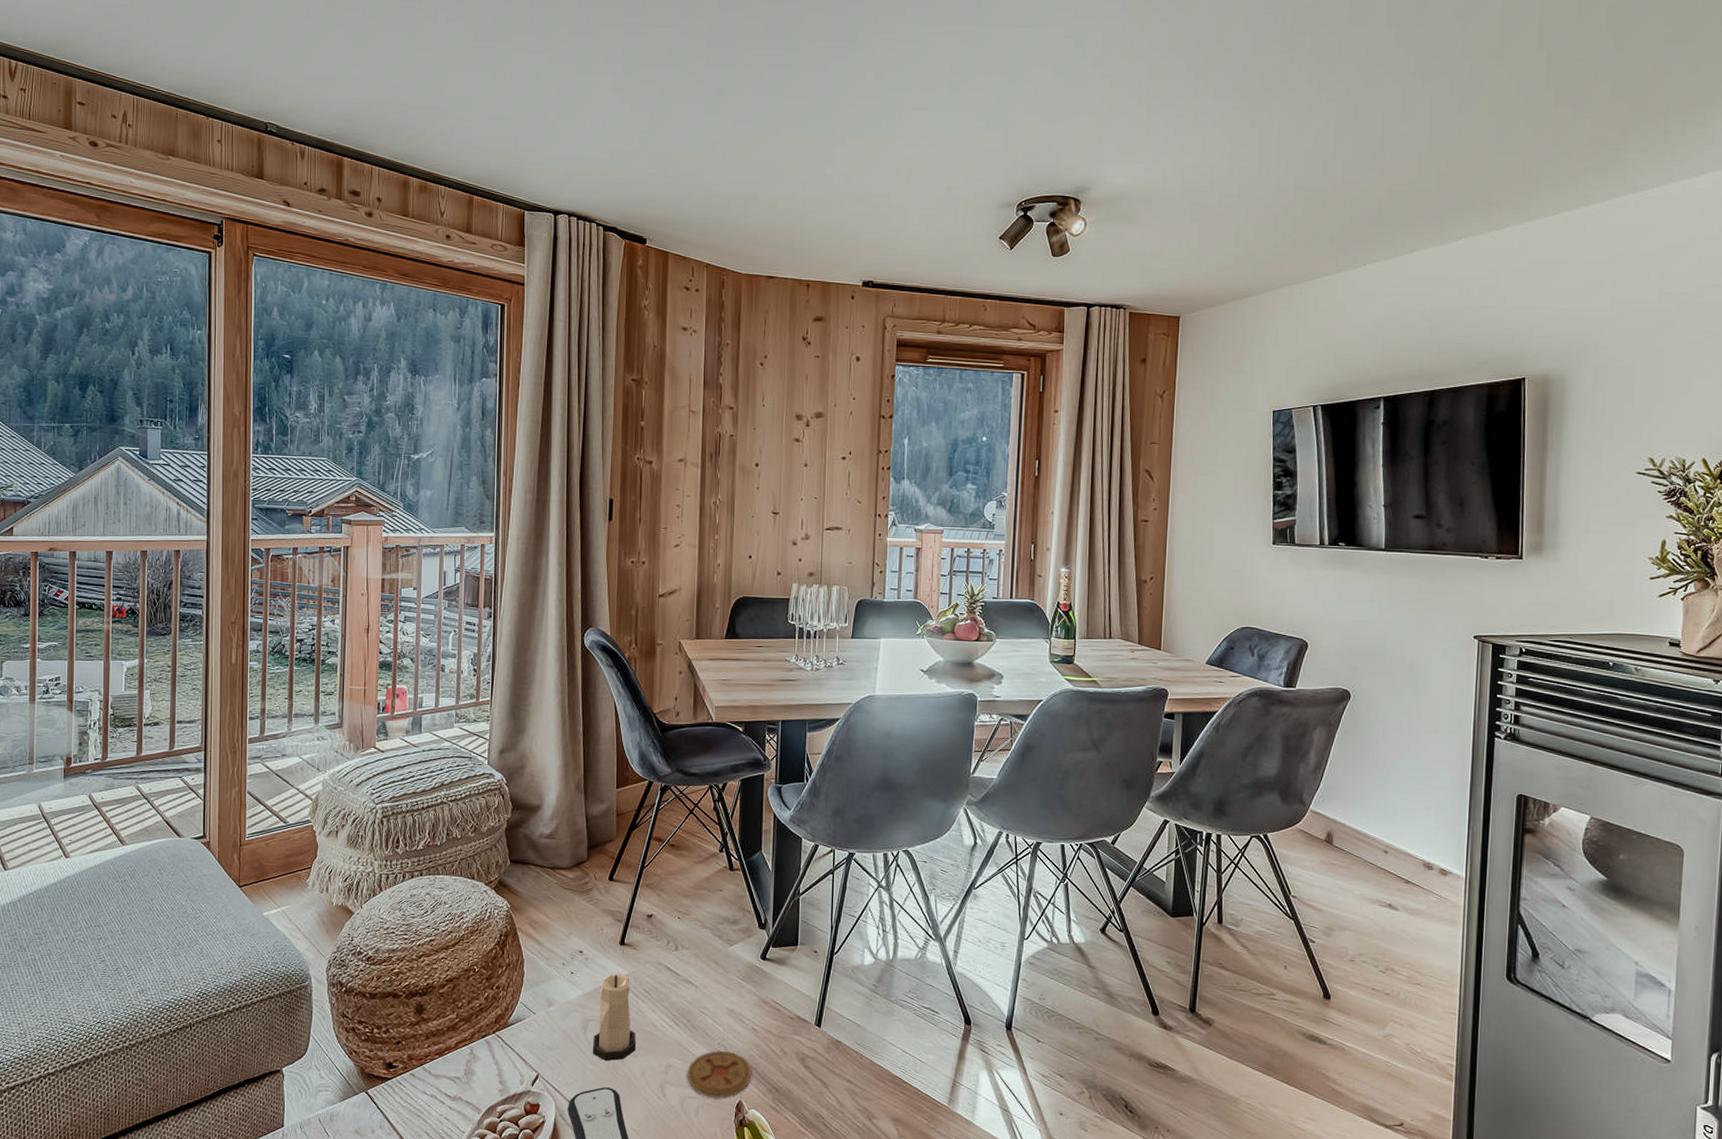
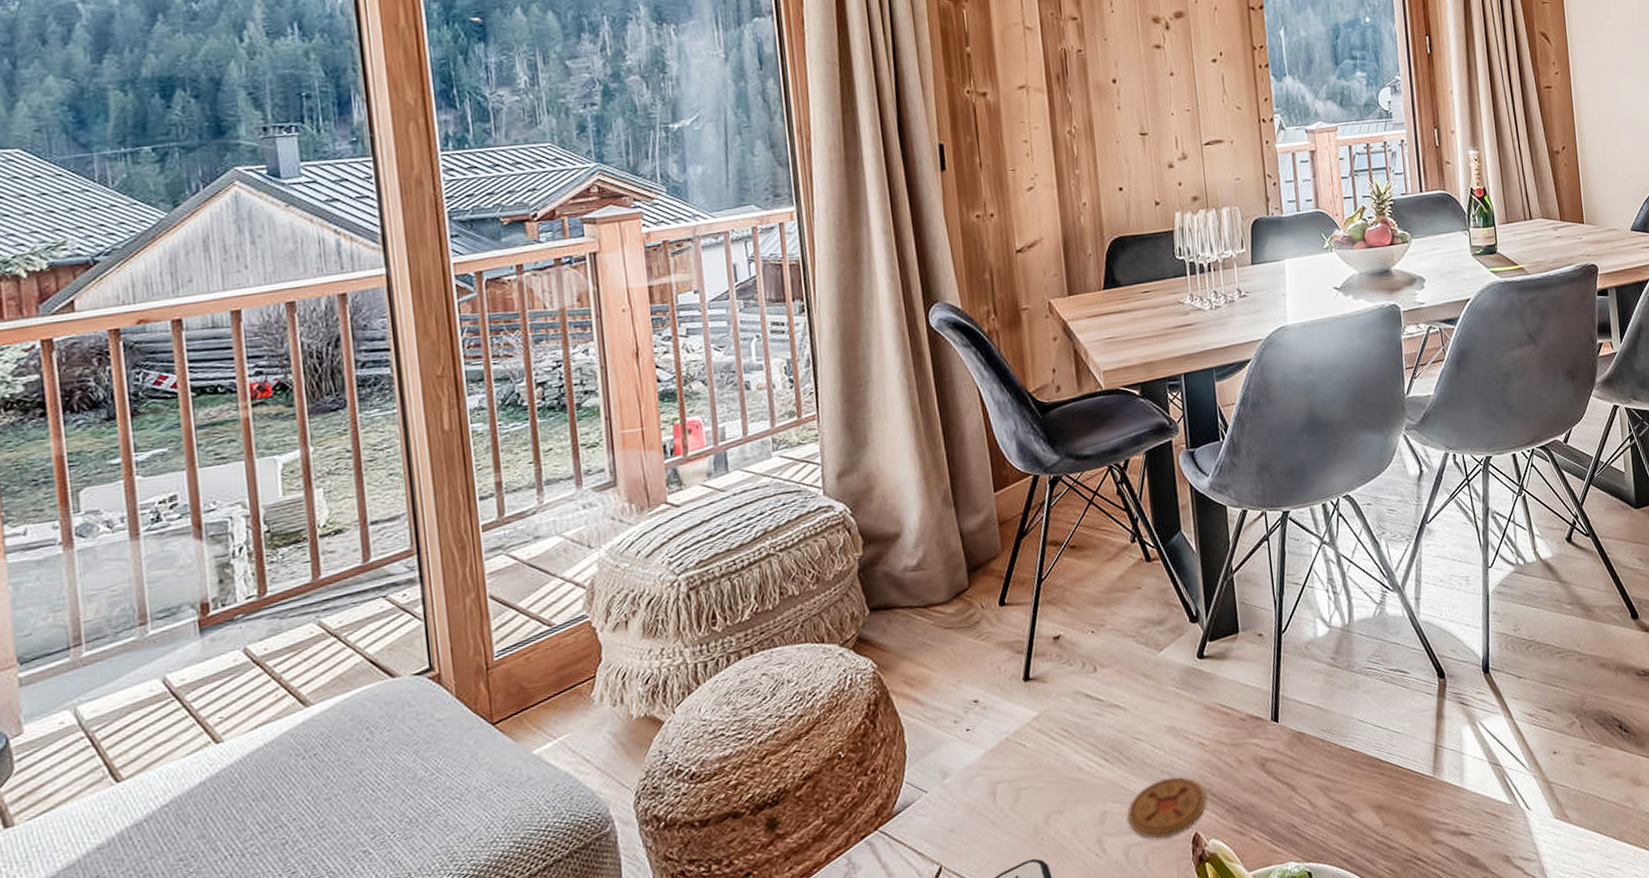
candle: present [592,973,636,1062] -> none [1006,715,1061,829]

